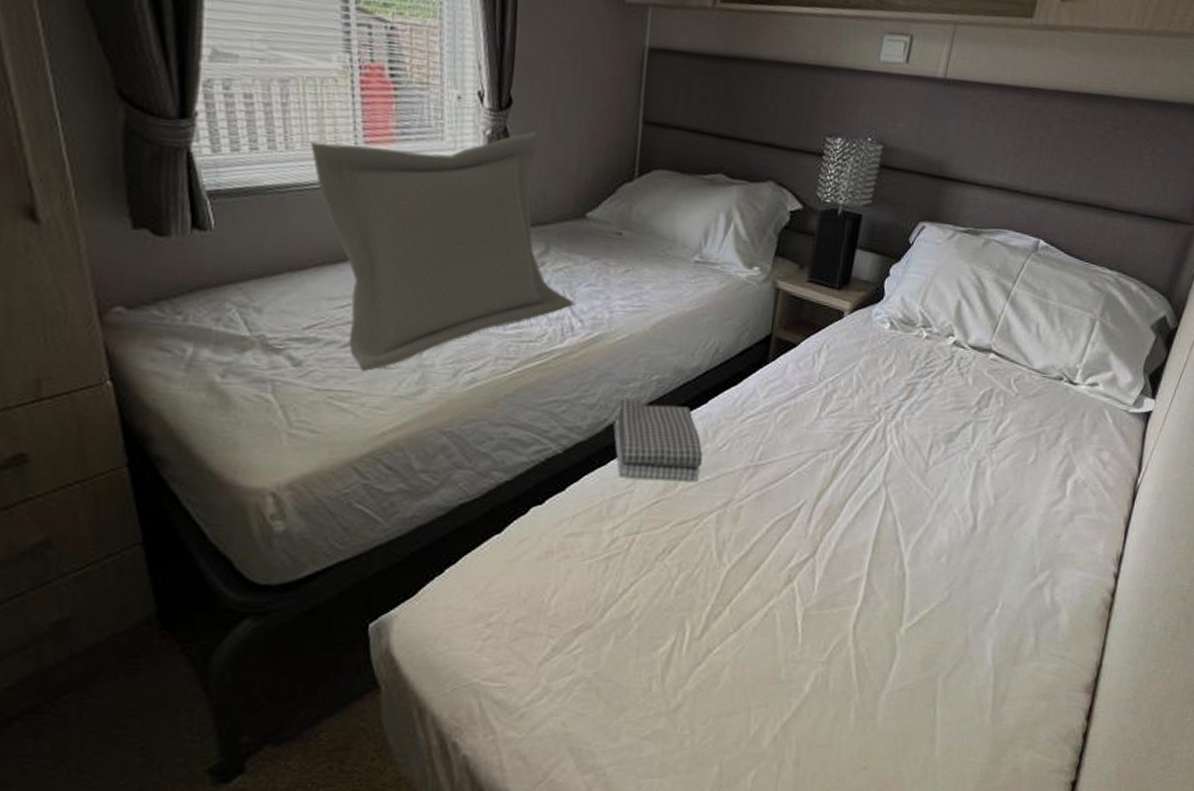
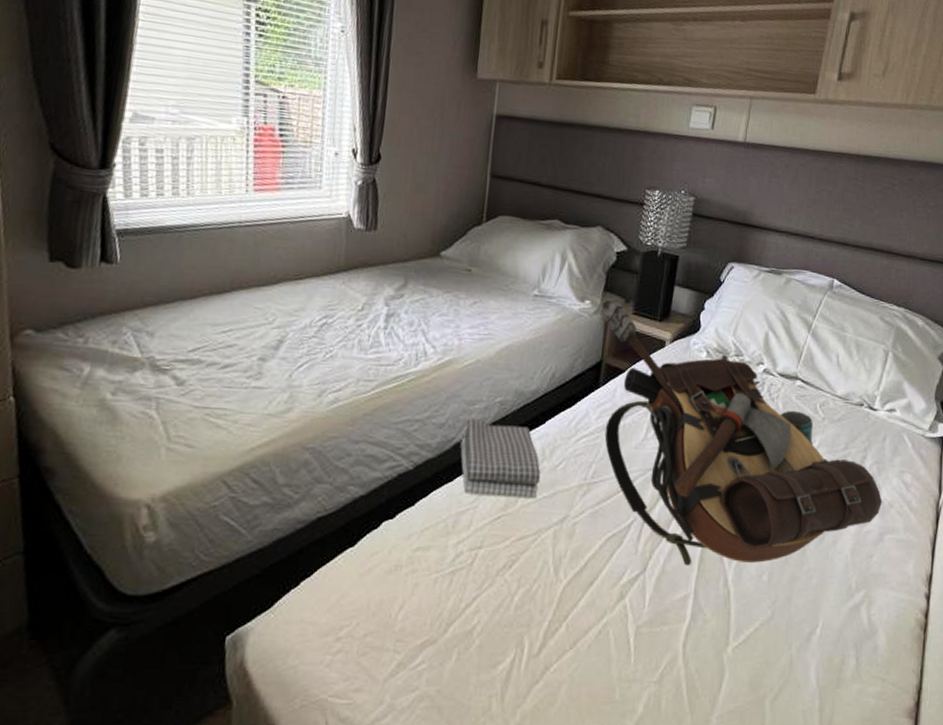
cushion: present [310,131,574,371] -> none [208,182,428,391]
backpack: none [770,265,1076,549] -> present [600,299,883,566]

